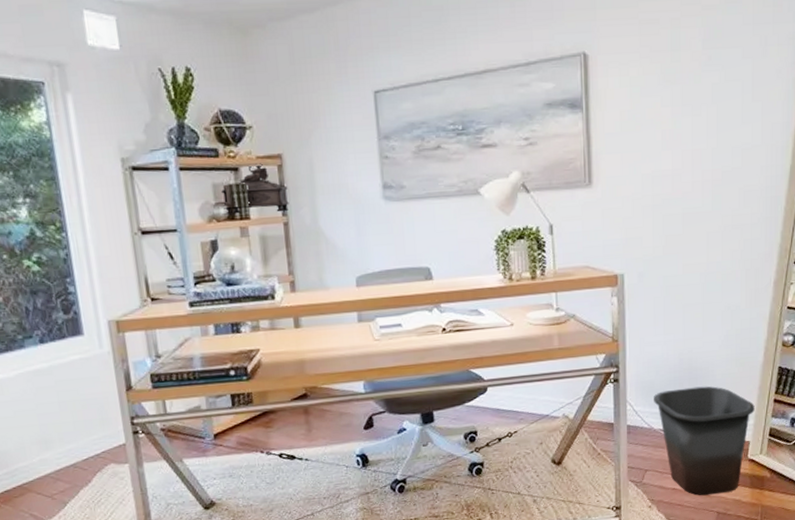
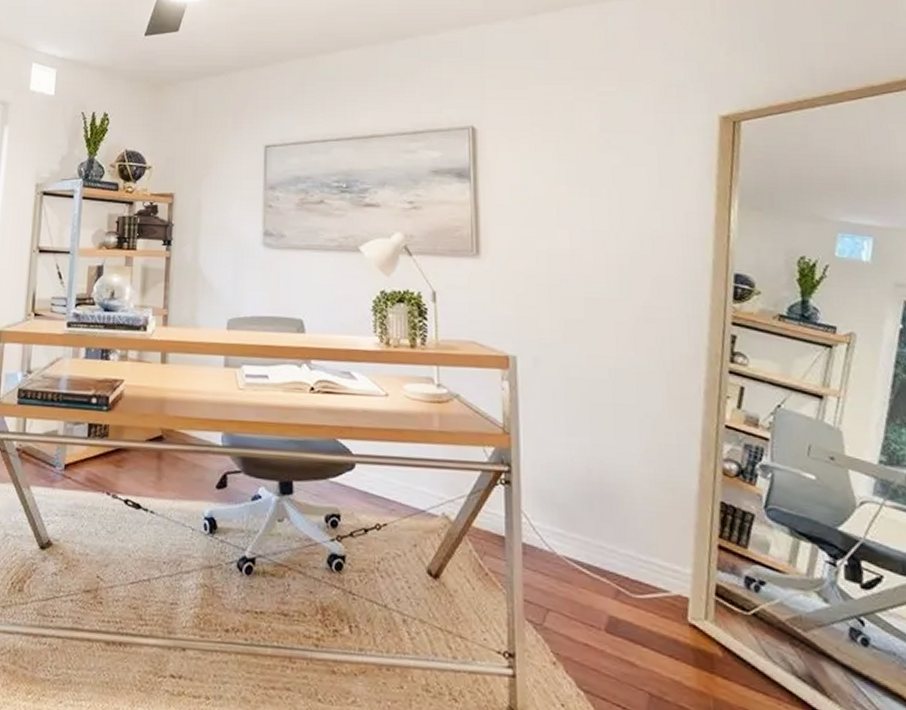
waste bin: present [654,386,755,496] -> none [556,506,692,667]

